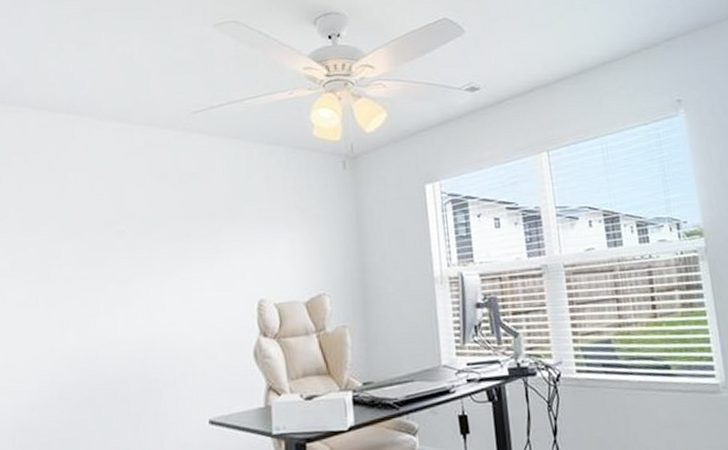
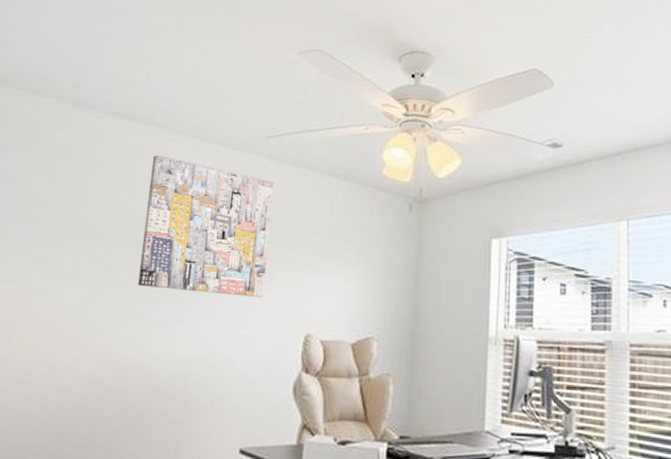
wall art: none [78,143,212,276] -> present [137,154,275,297]

